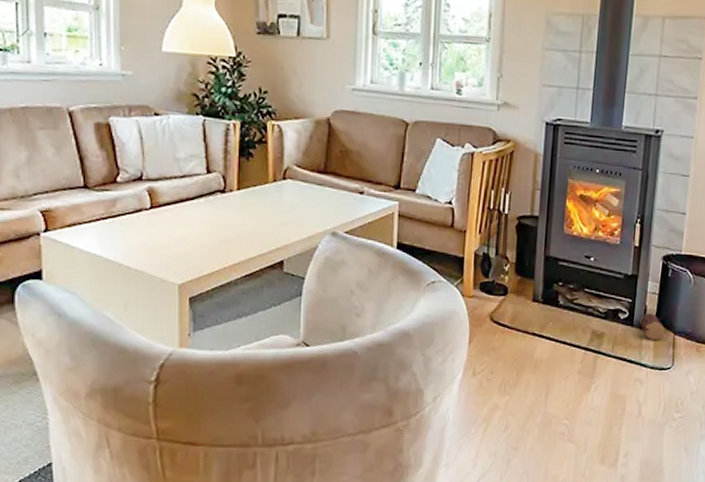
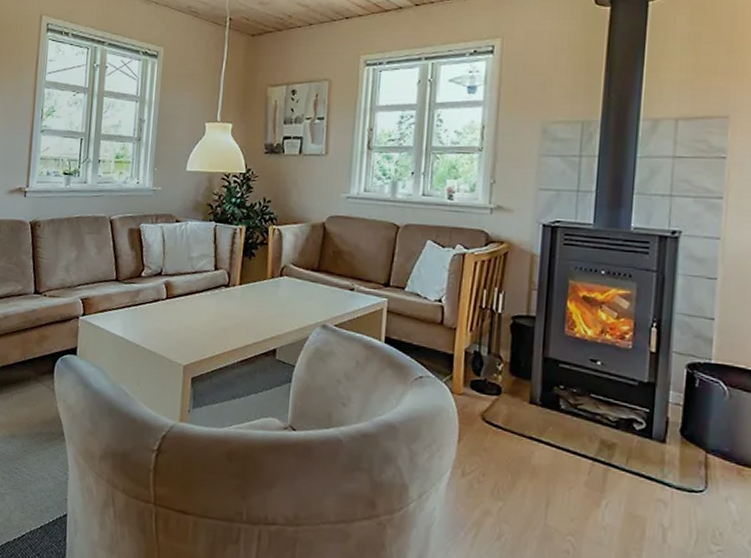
decorative log: present [640,313,665,341] -> none [660,425,693,458]

